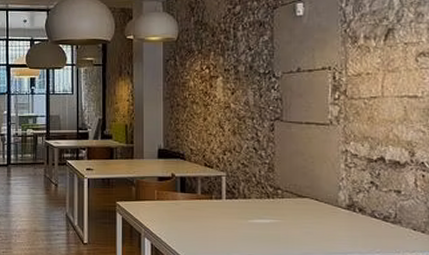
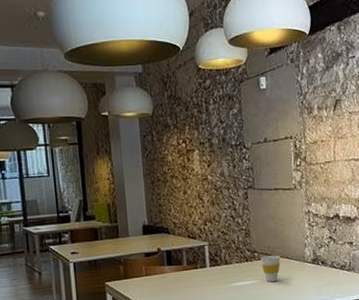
cup: none [285,195,308,225] -> present [261,255,281,283]

